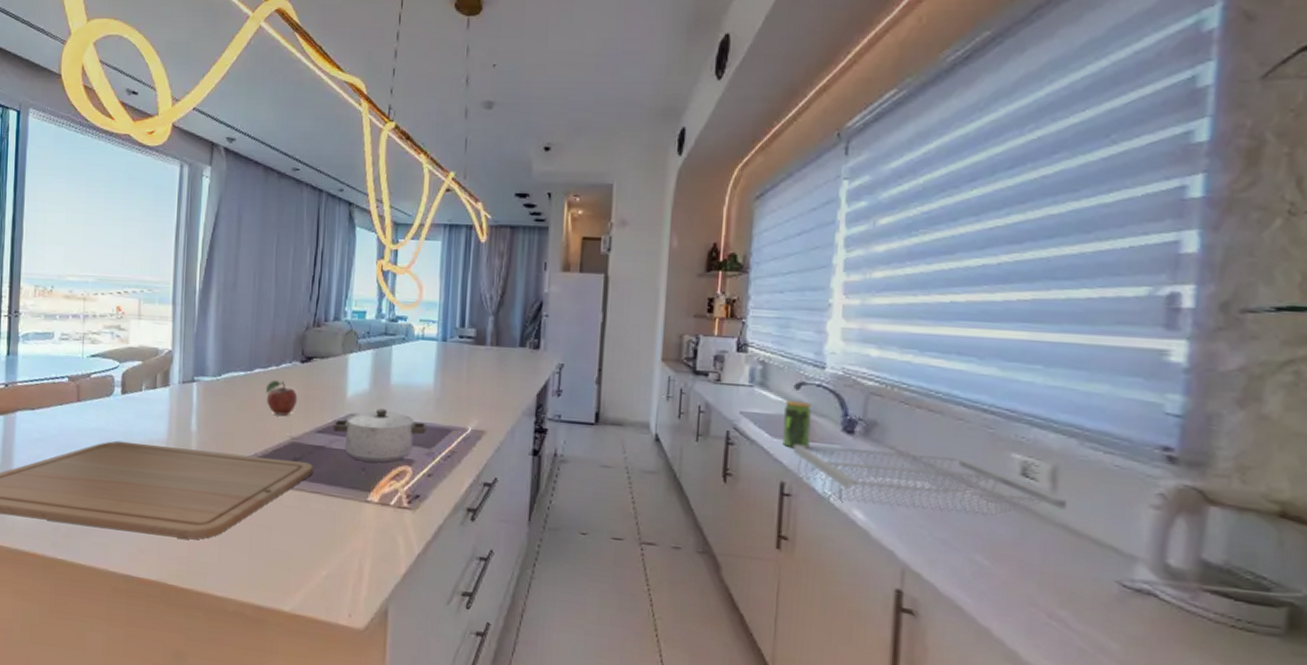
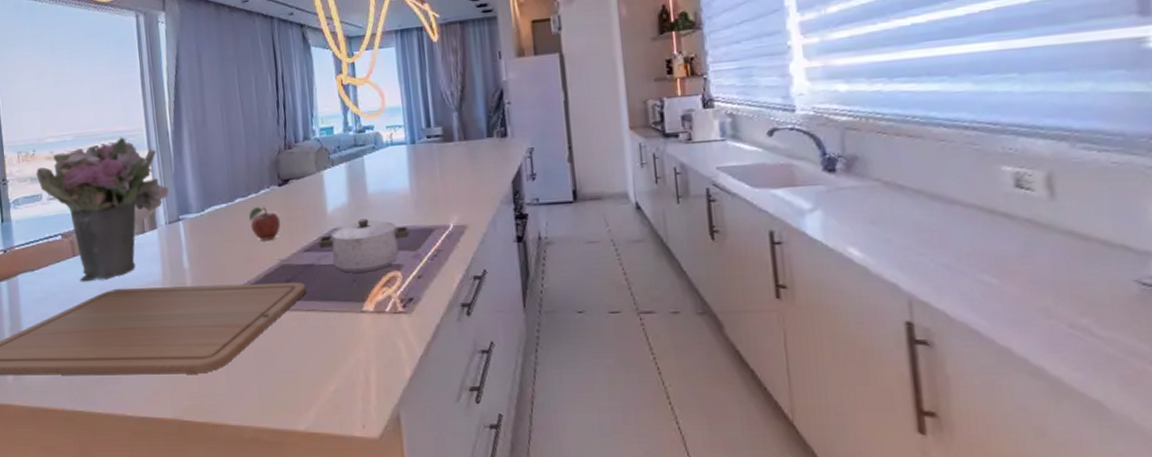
flower bouquet: none [51,287,187,430] -> present [36,137,169,282]
jar: present [782,400,812,449] -> none [761,147,793,196]
dish rack: present [792,444,1068,515] -> none [775,178,1070,242]

